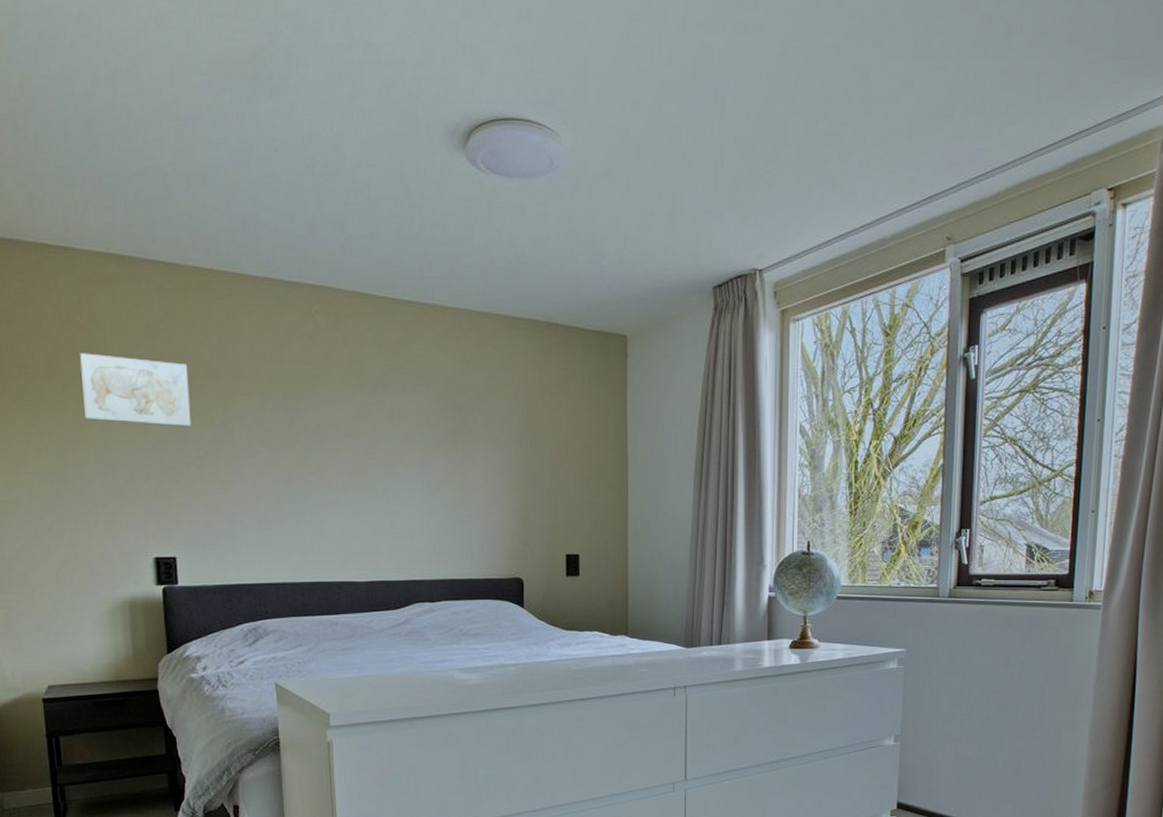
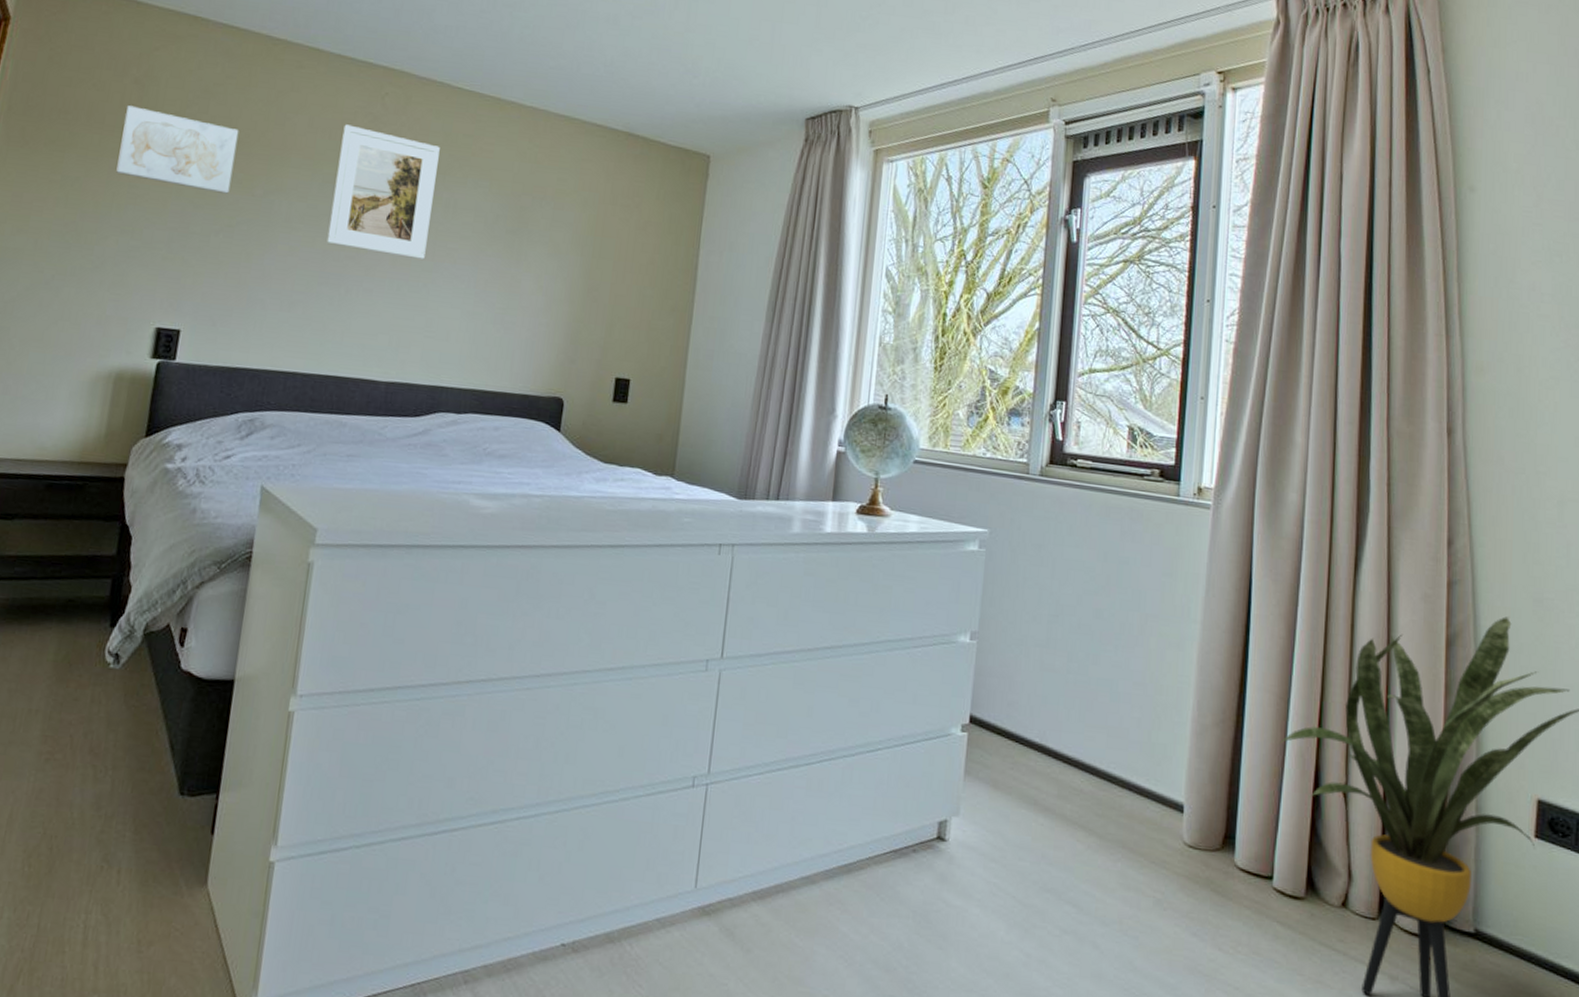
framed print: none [283,346,379,467] -> present [326,124,440,260]

